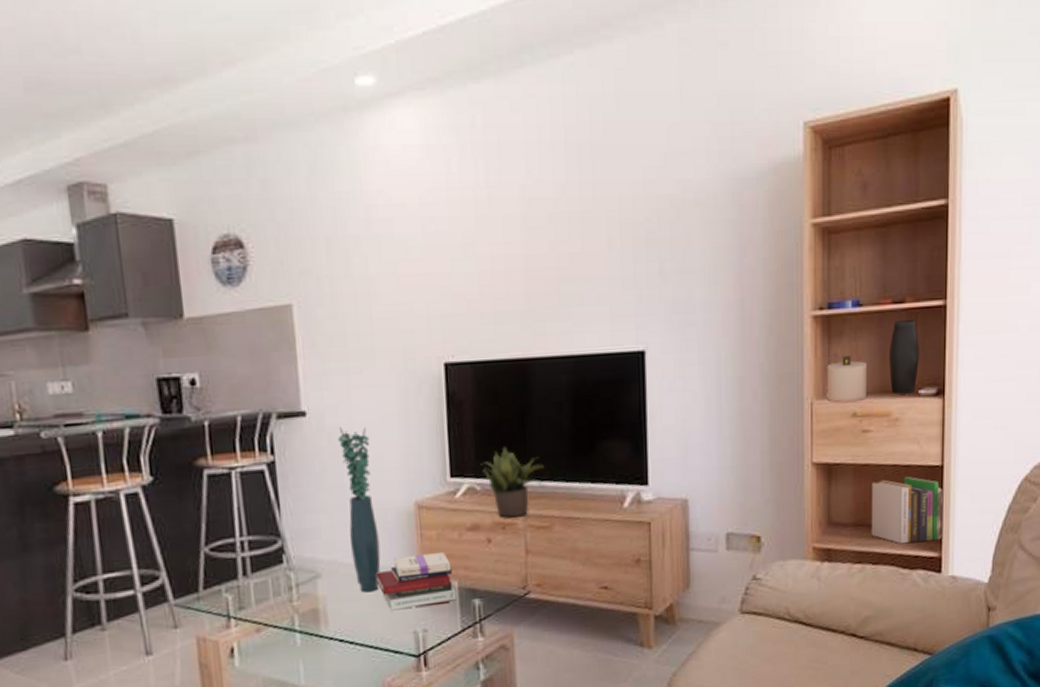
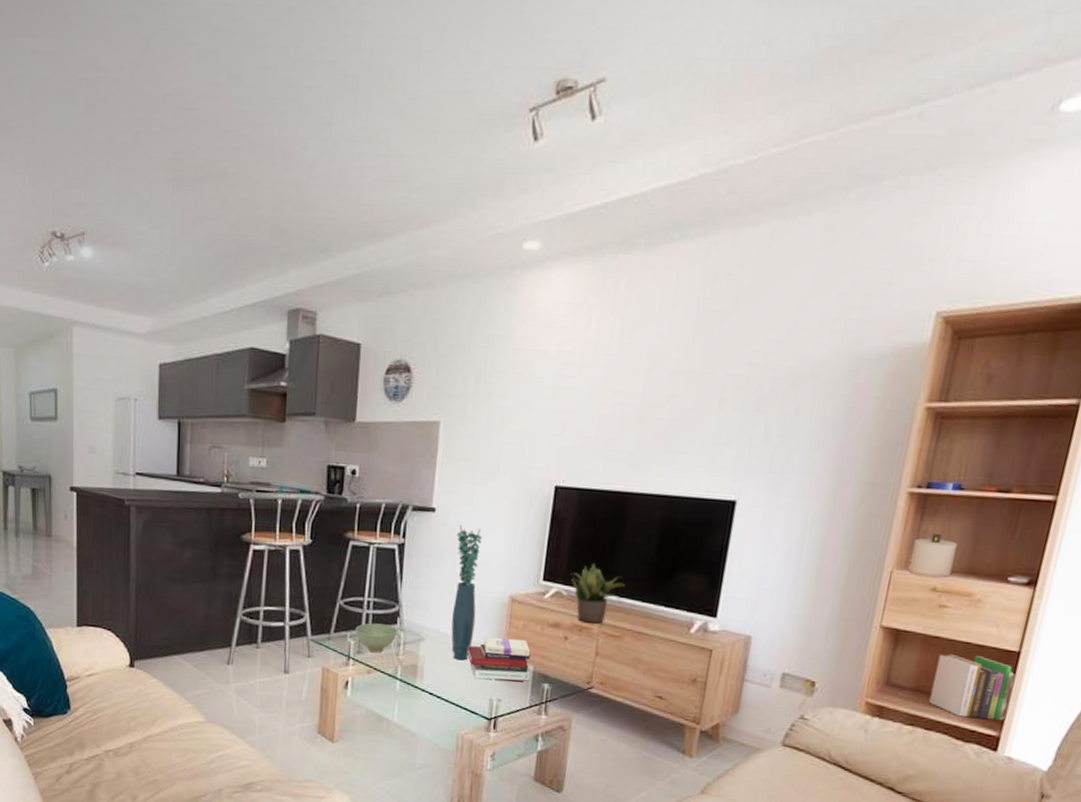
bowl: none [231,566,286,605] -> present [355,623,398,653]
vase: present [889,319,919,395] -> none [978,508,1019,579]

